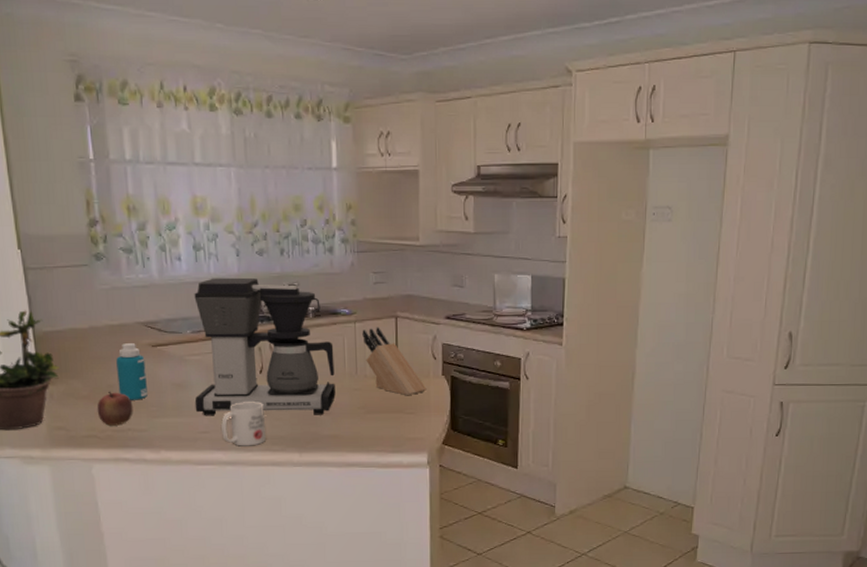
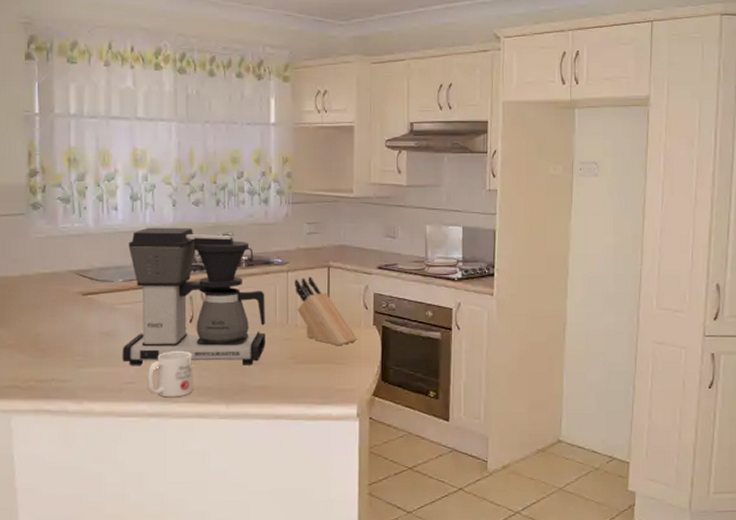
apple: present [97,391,133,426] -> none [21,340,58,376]
bottle: present [116,343,148,400] -> none [45,292,74,350]

